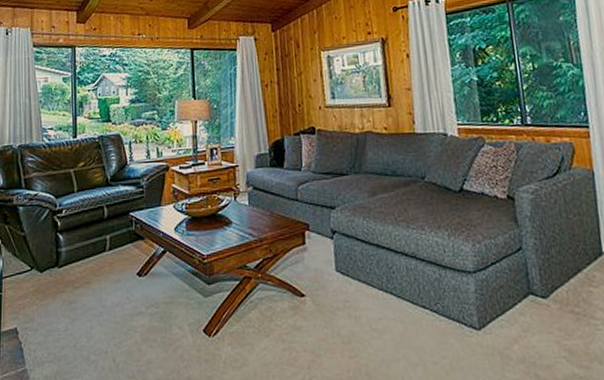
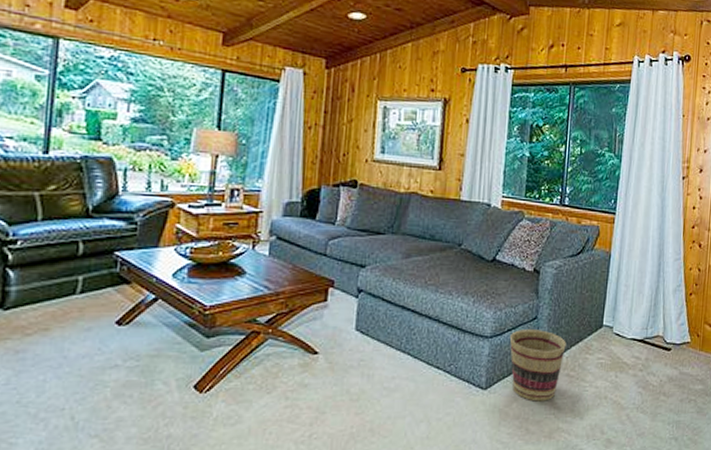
basket: none [494,261,563,343] -> present [509,330,566,402]

